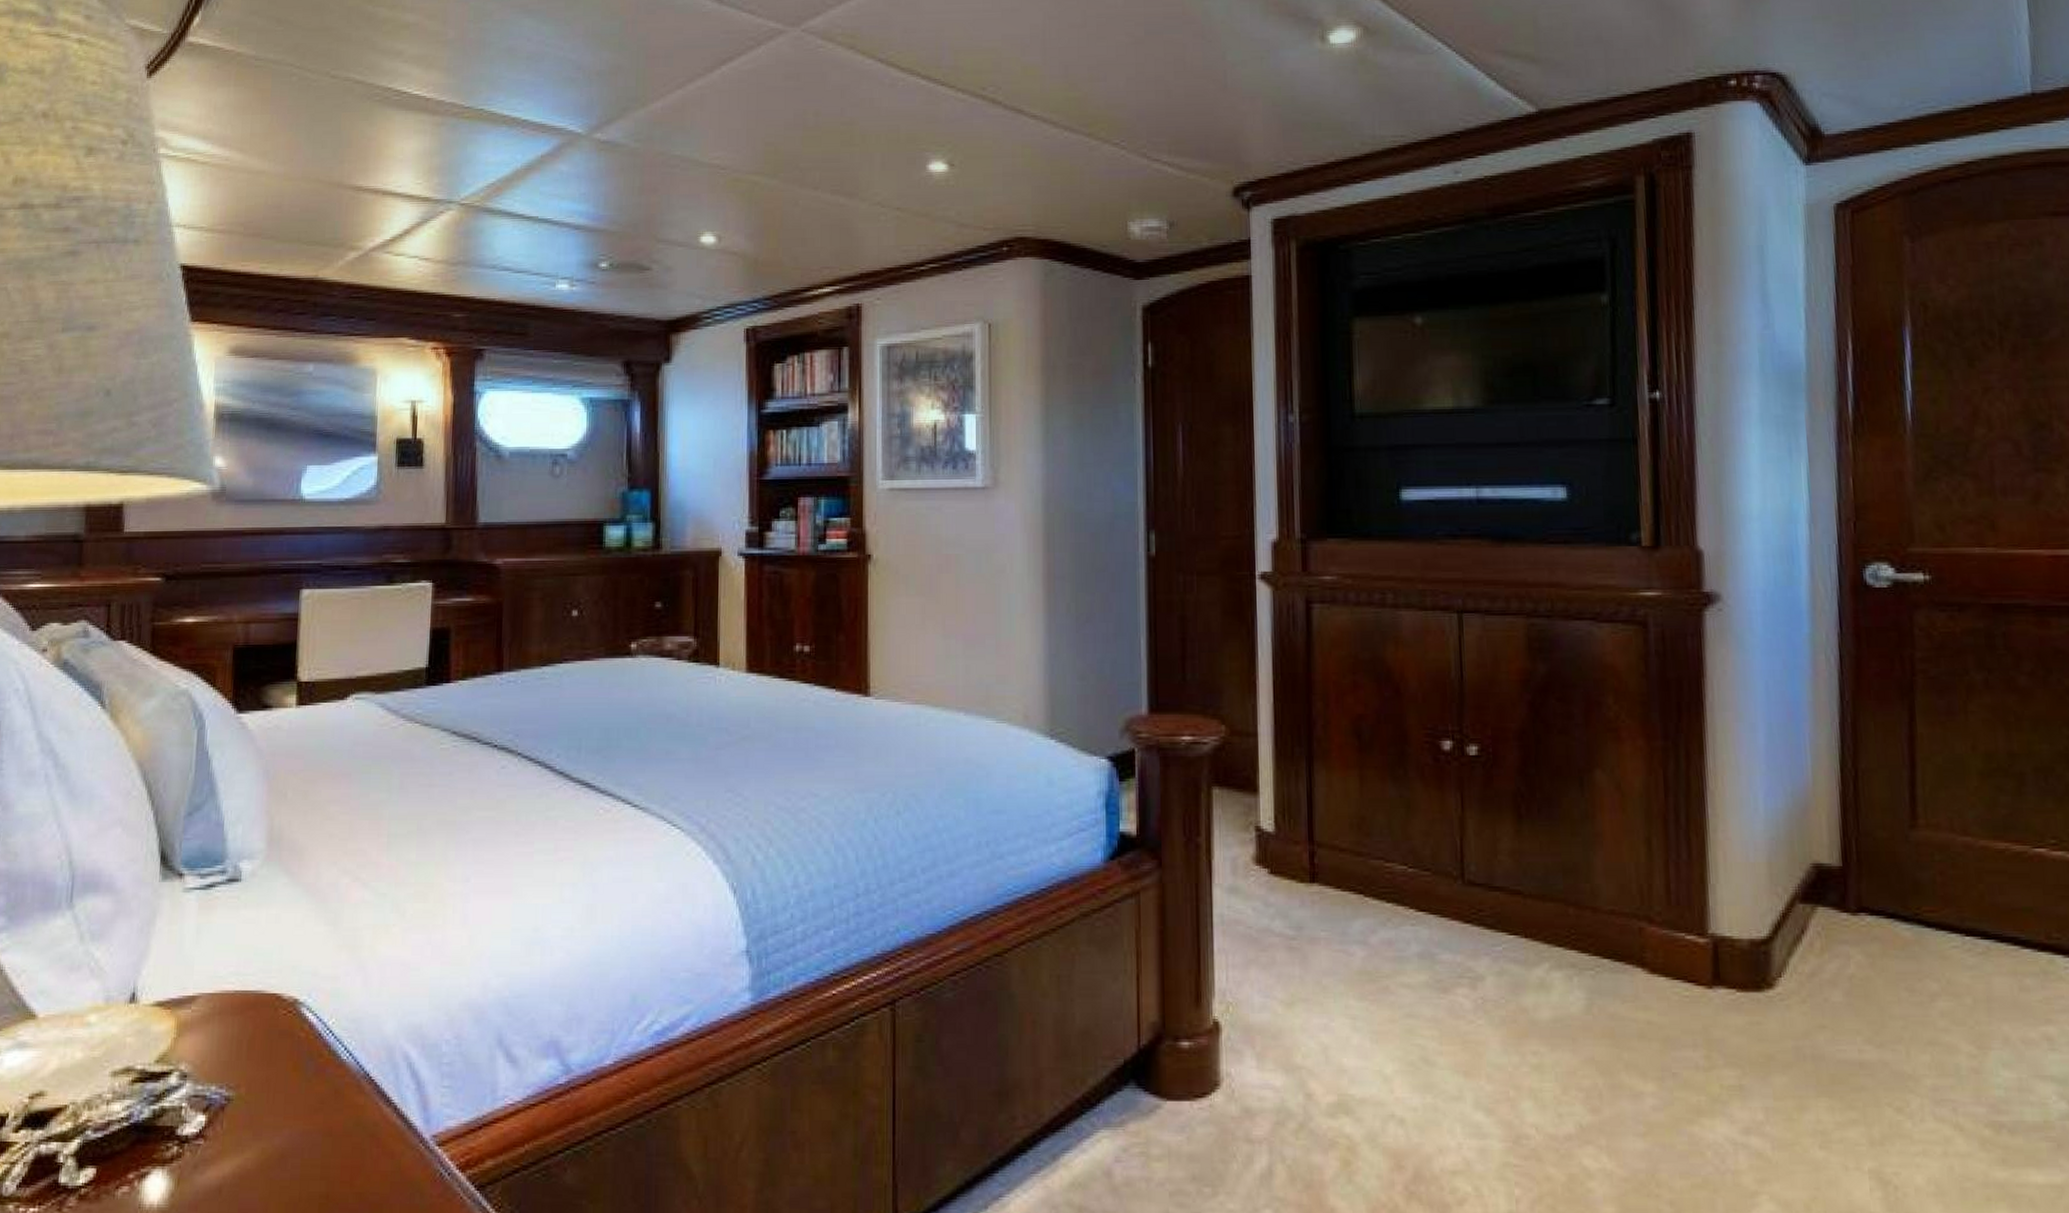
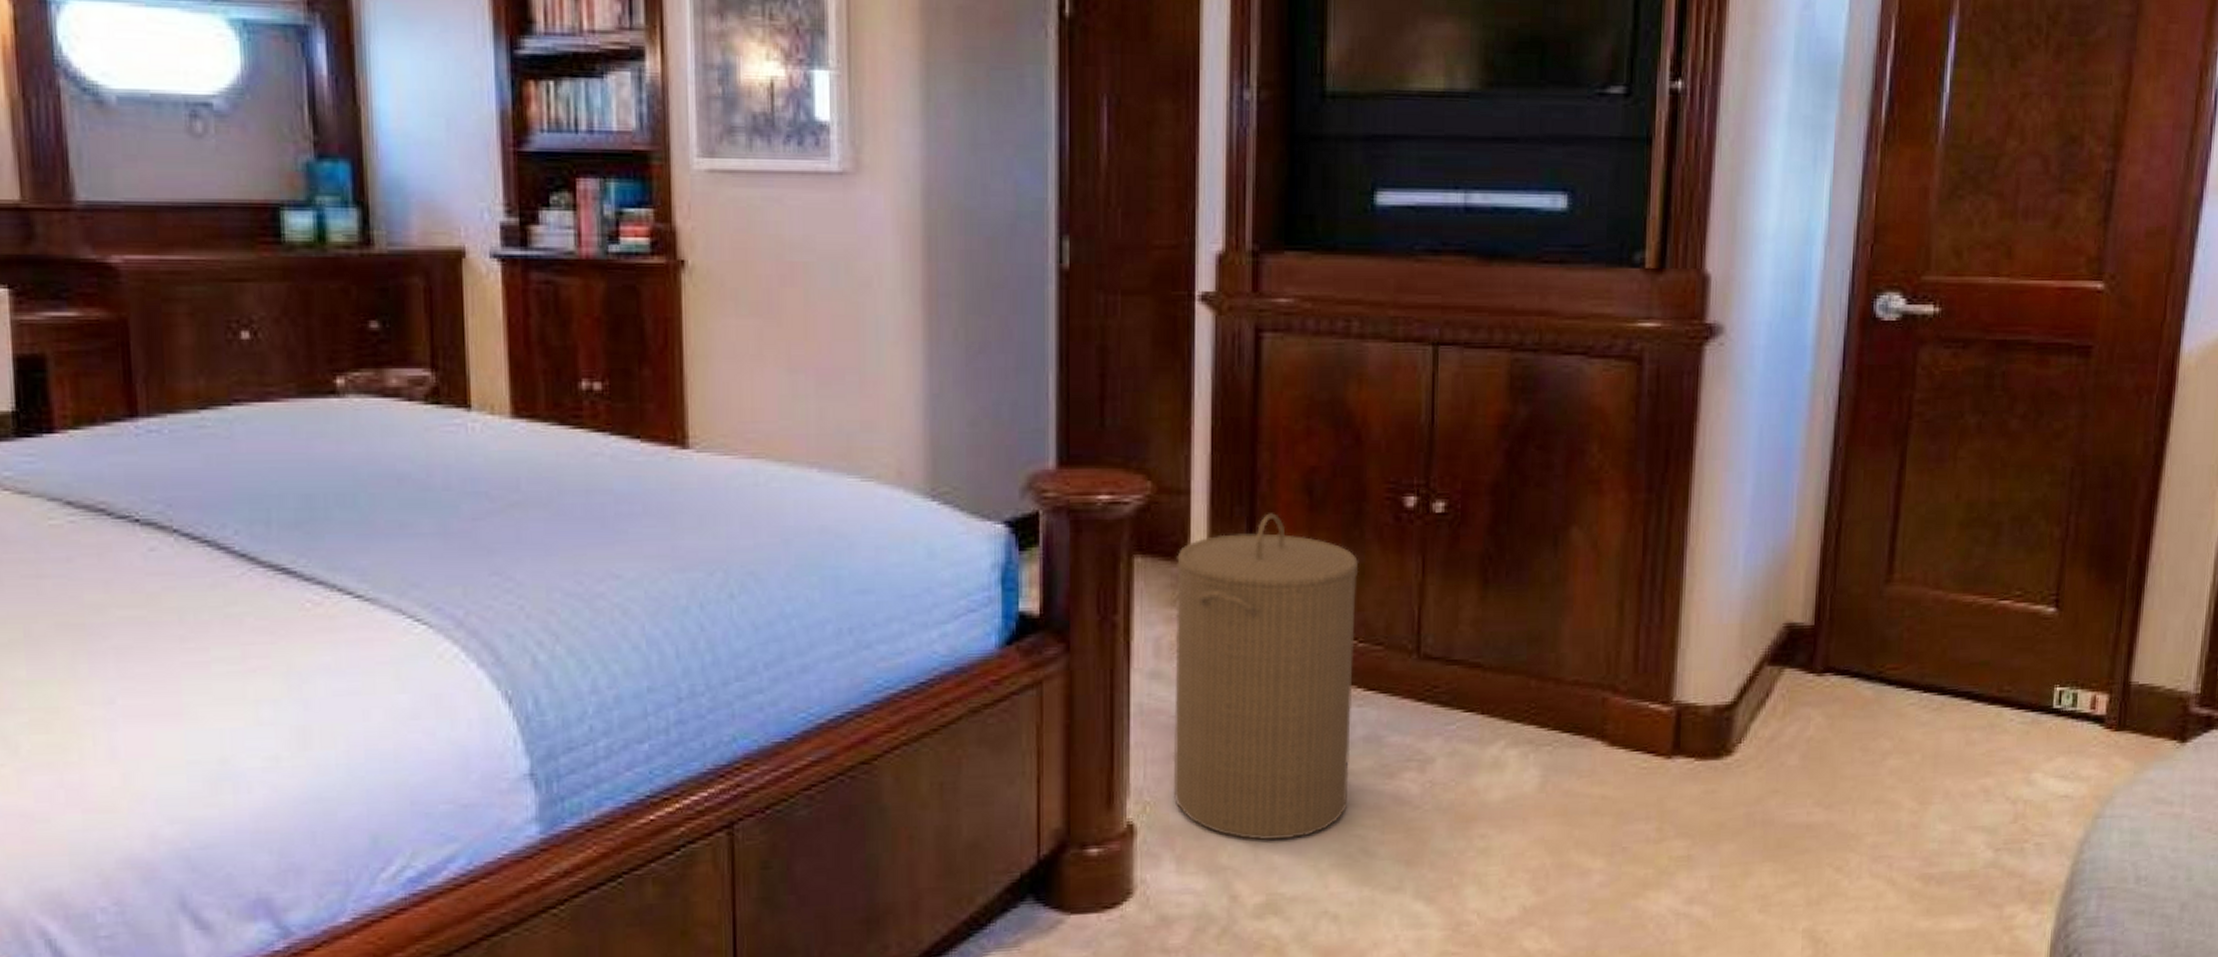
laundry hamper: none [1248,753,1407,1045] -> present [1173,513,1359,840]

